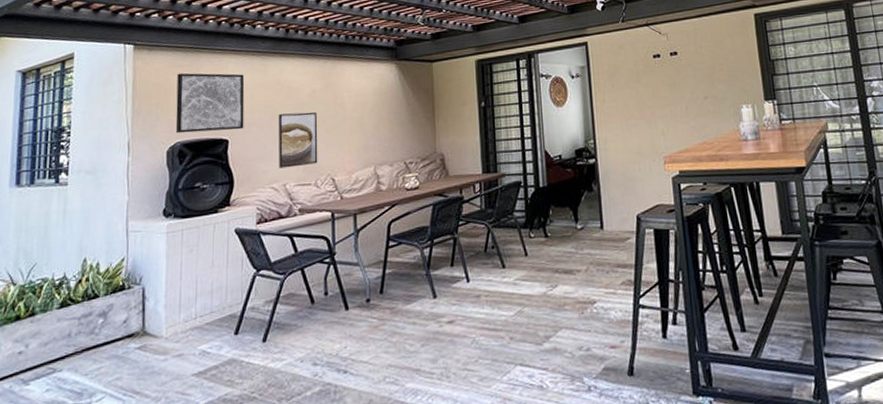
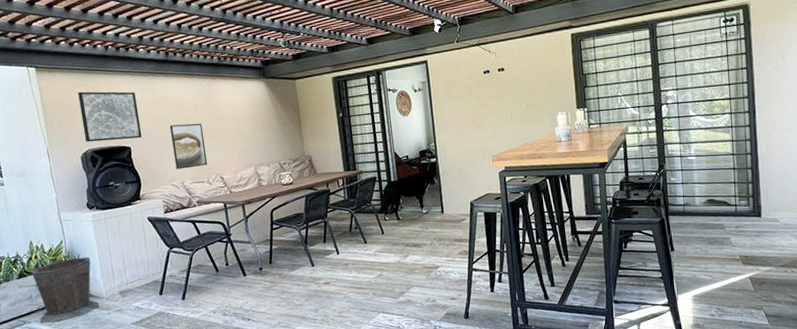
waste bin: none [77,280,155,361] -> present [31,256,91,315]

